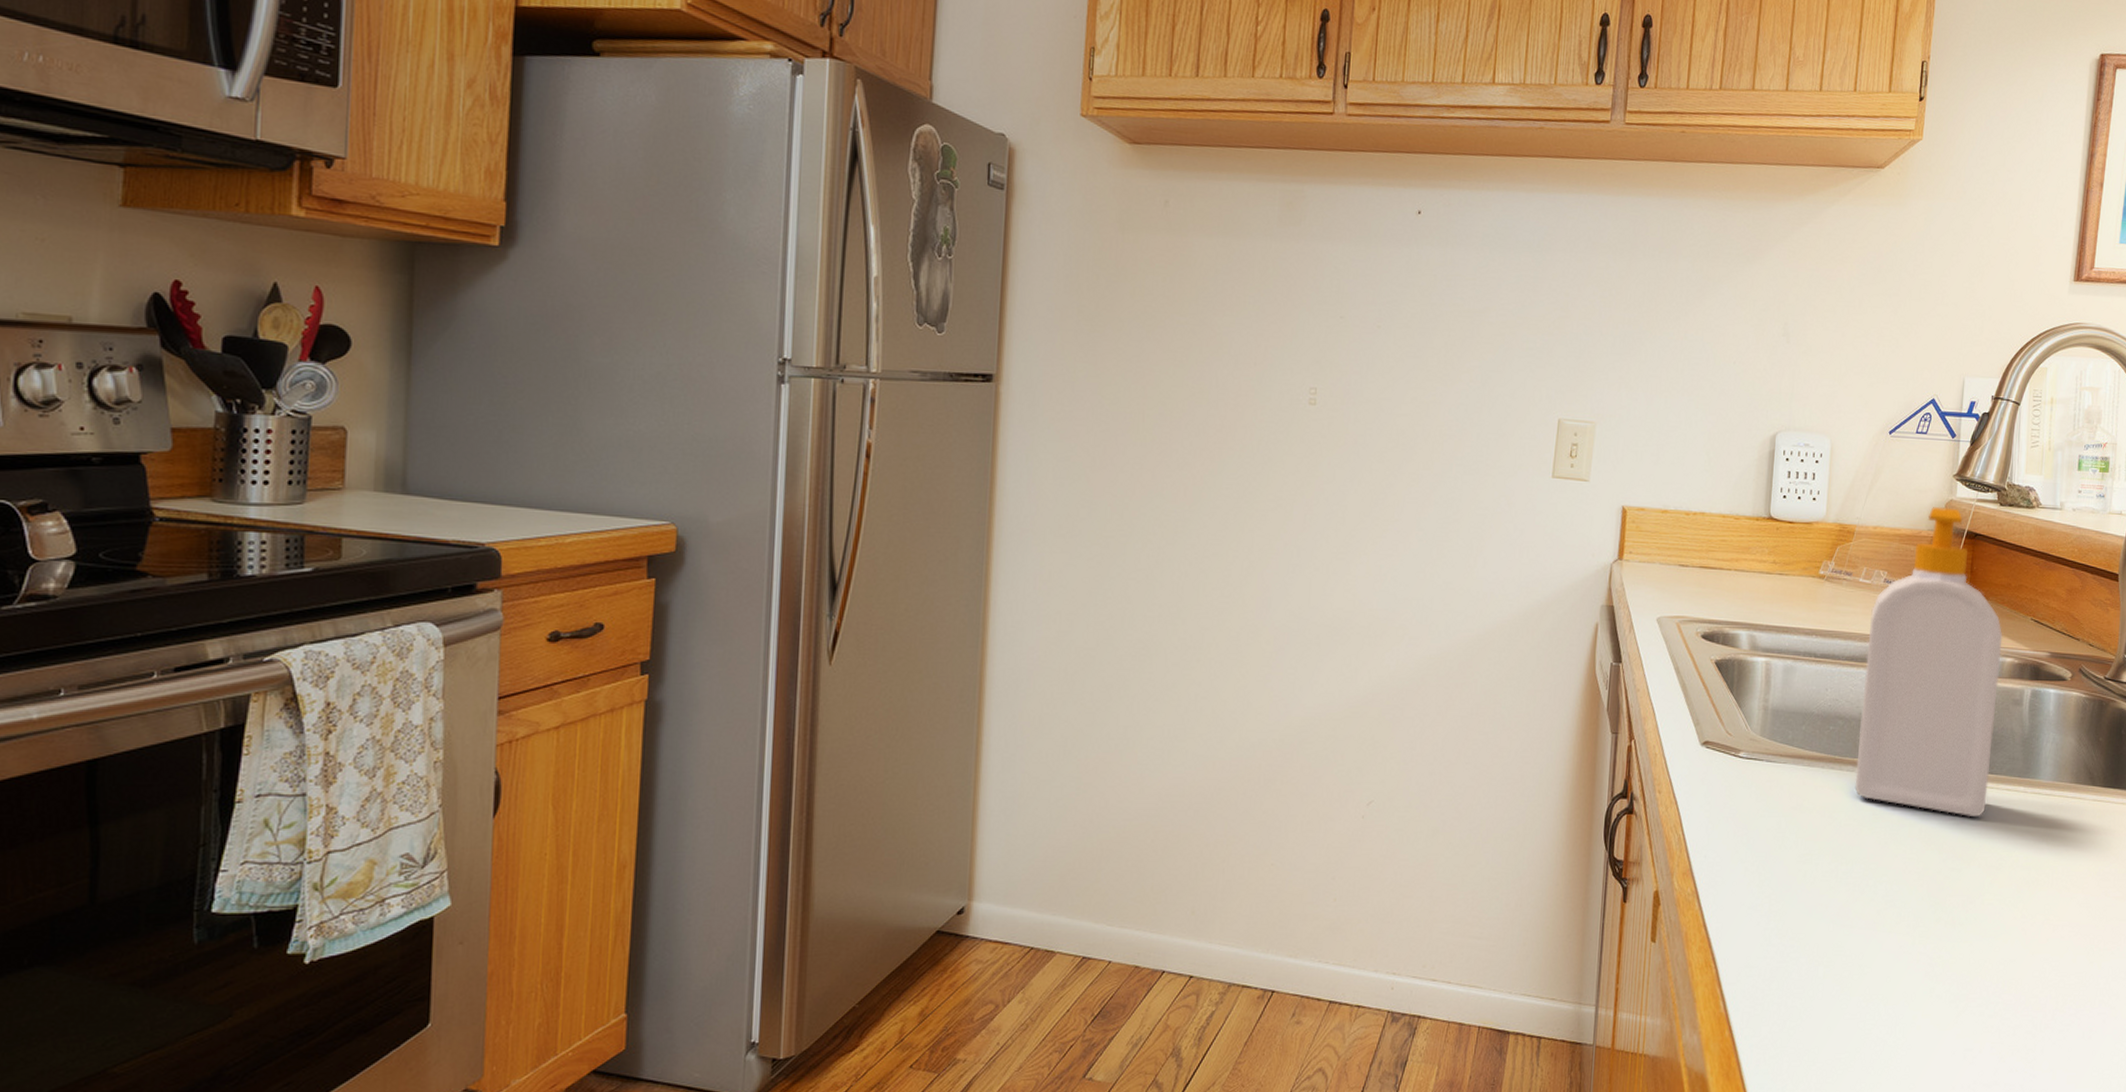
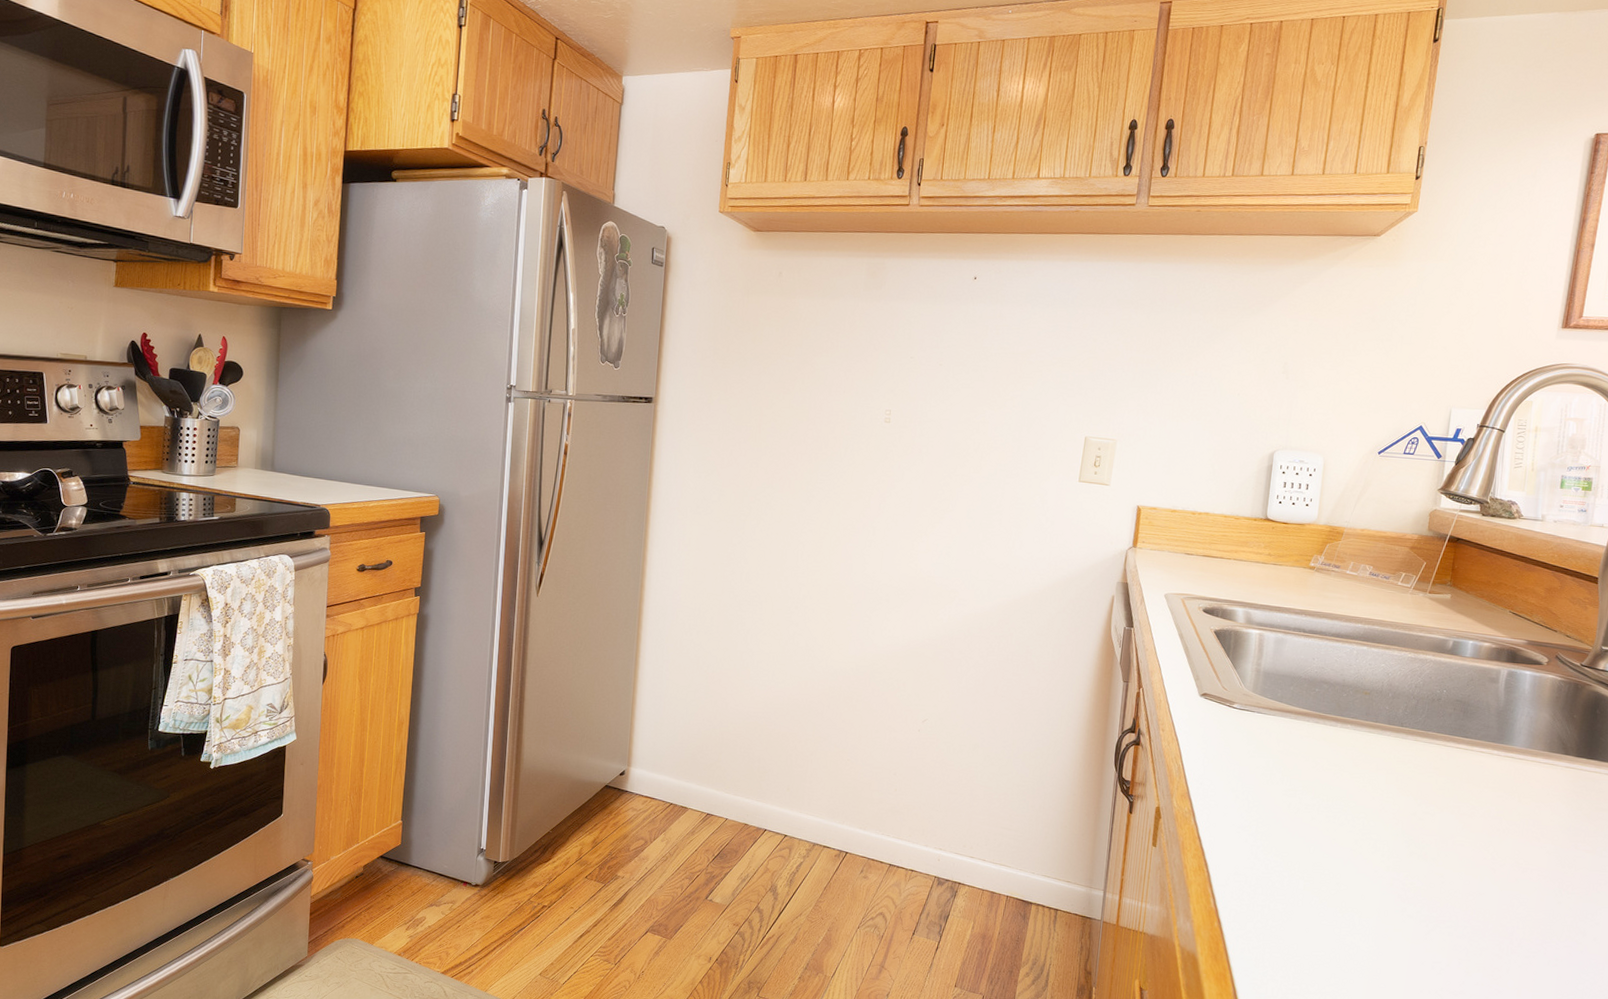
soap bottle: present [1855,506,2003,818] -> none [1337,514,1481,773]

